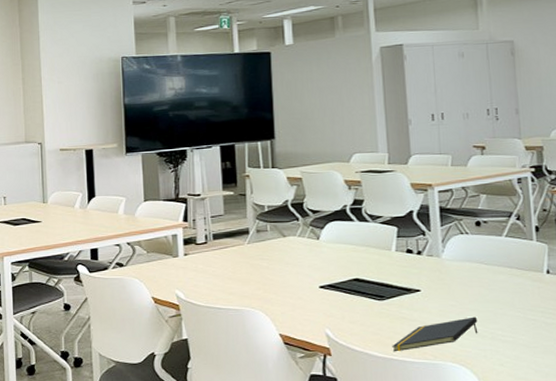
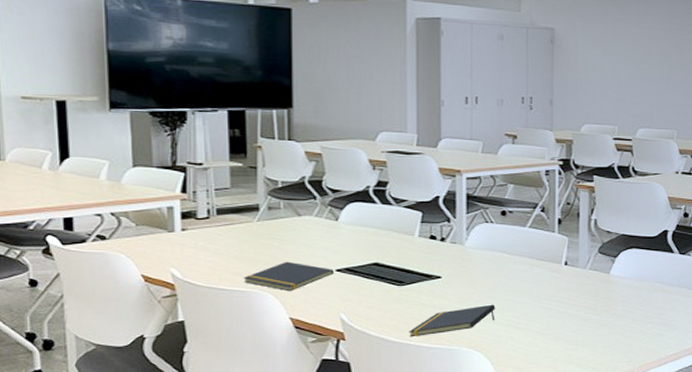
notepad: none [237,280,318,309] -> present [243,261,334,292]

